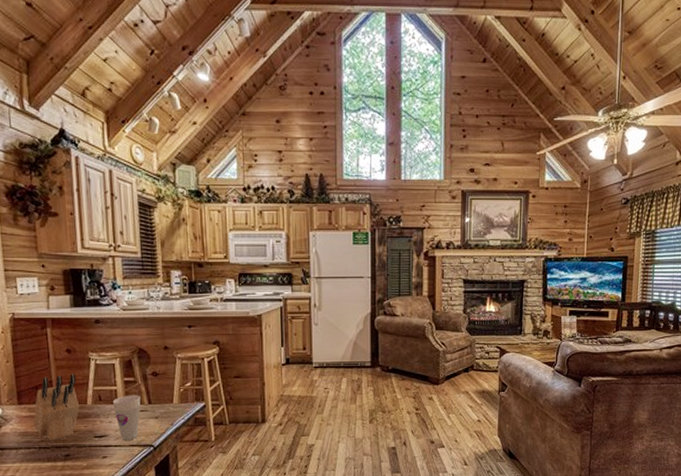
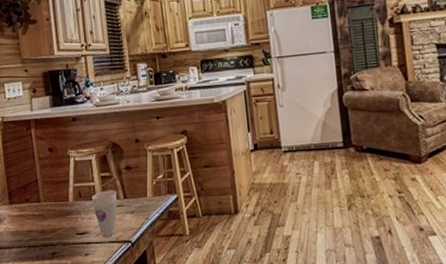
knife block: present [33,374,79,441] -> none [23,172,62,239]

